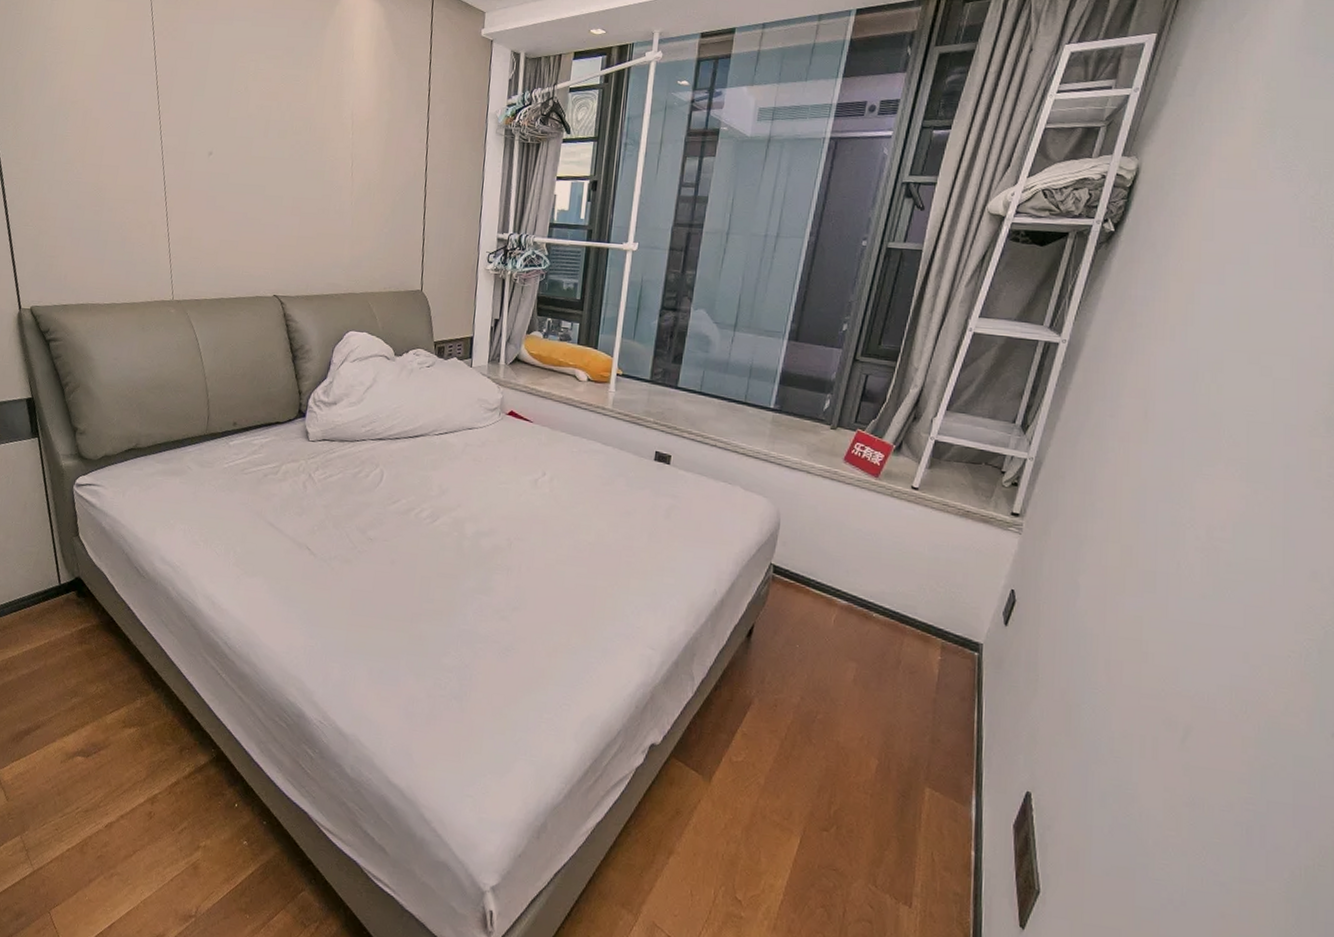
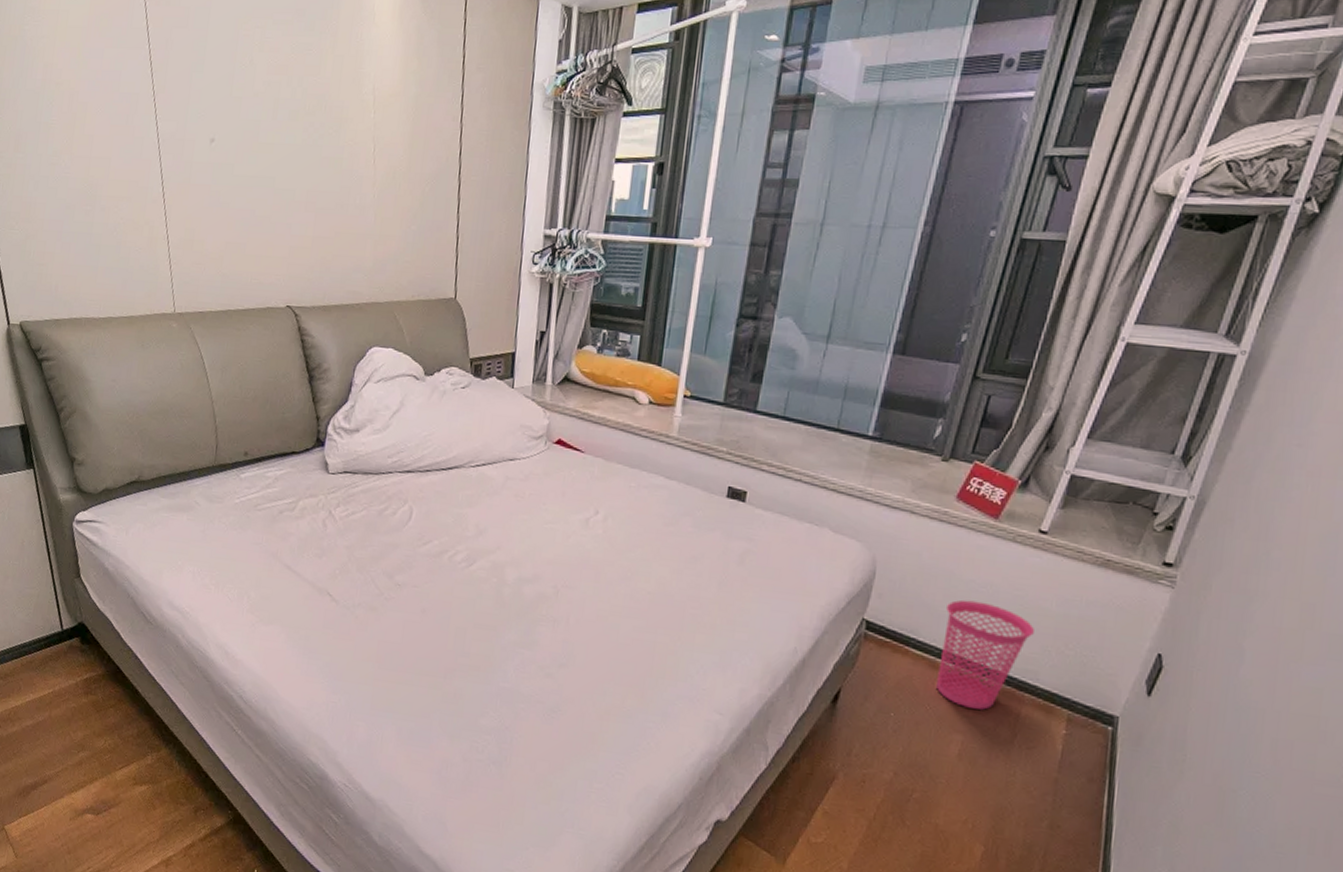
waste basket: none [833,546,911,641] -> present [936,599,1034,710]

